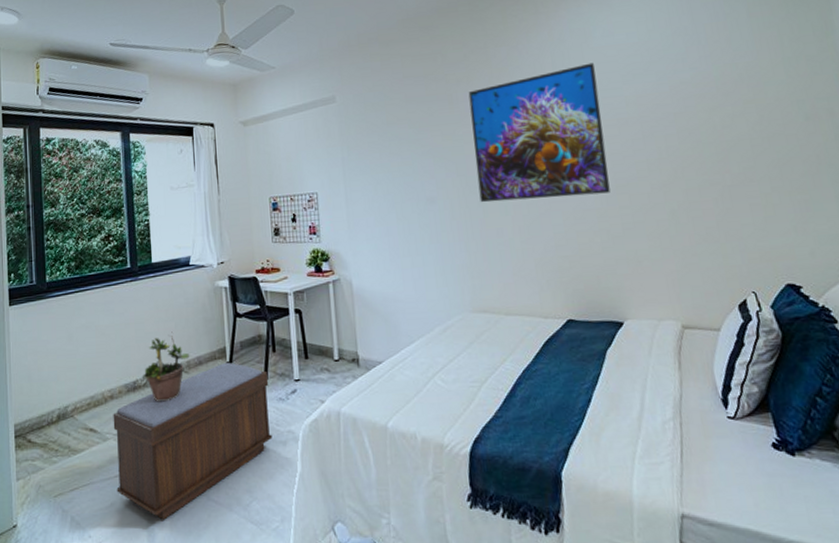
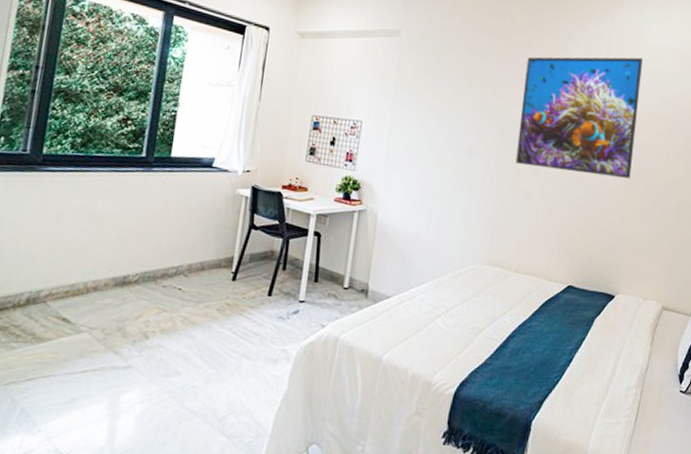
bench: present [113,362,273,520] -> none [80,272,273,423]
potted plant: present [142,331,189,402] -> none [134,231,192,302]

